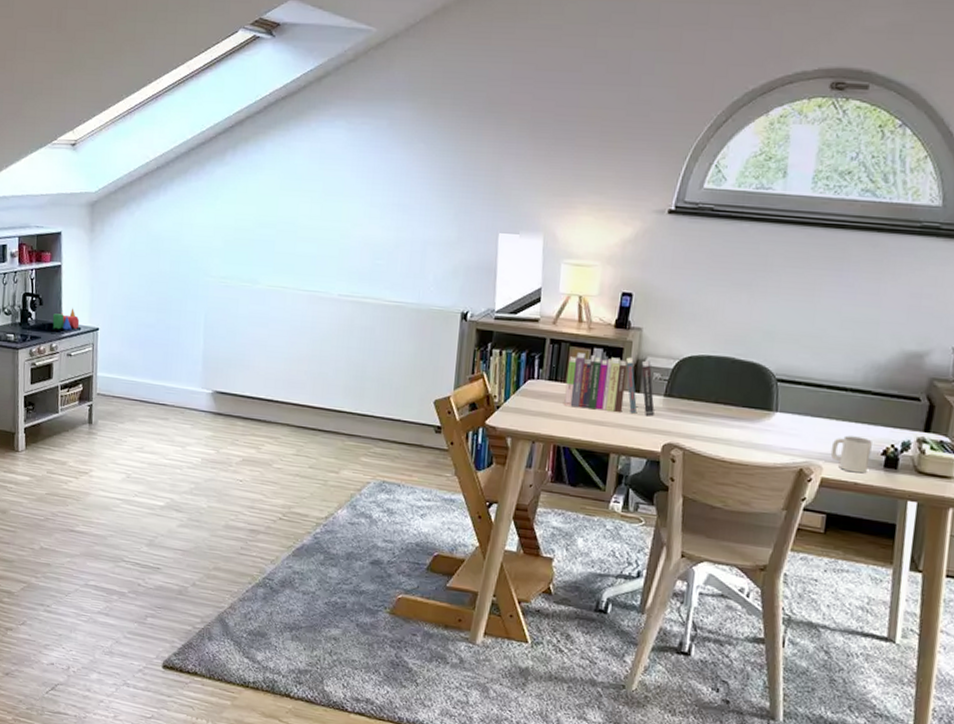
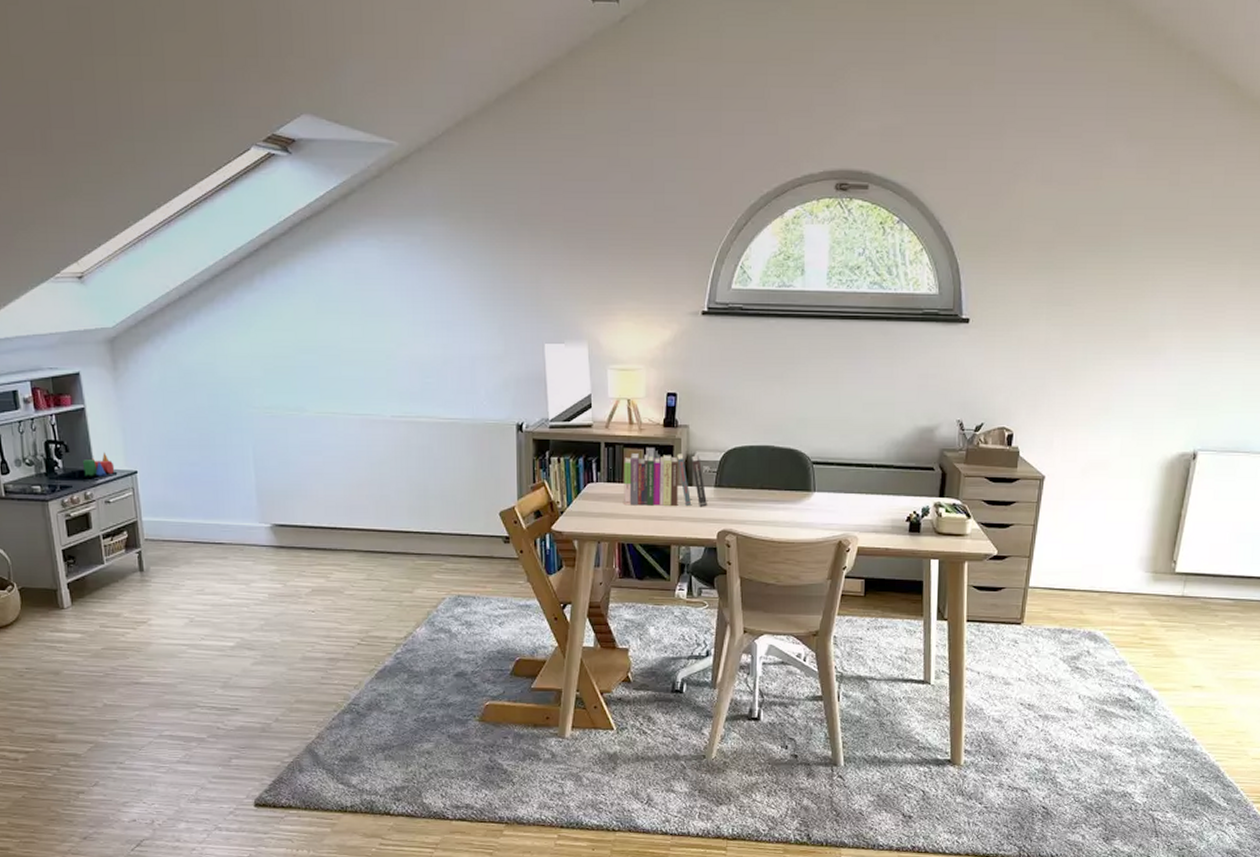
mug: present [830,435,872,474] -> none [863,507,897,539]

